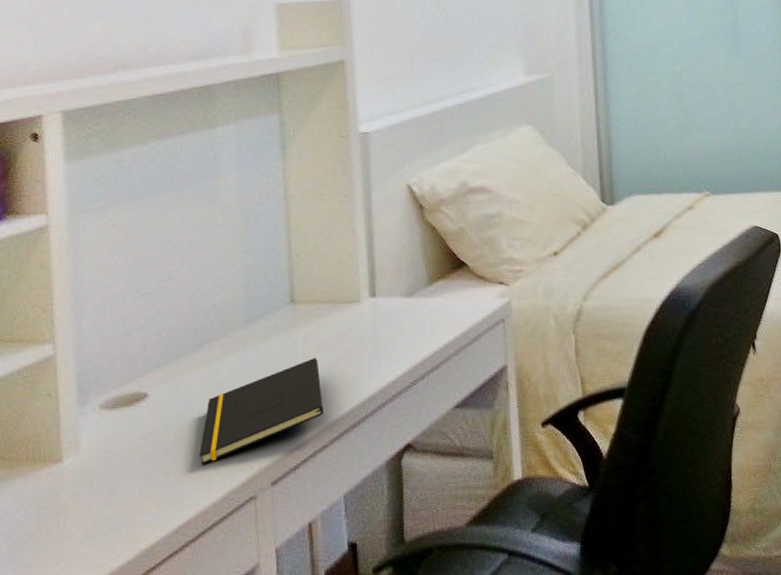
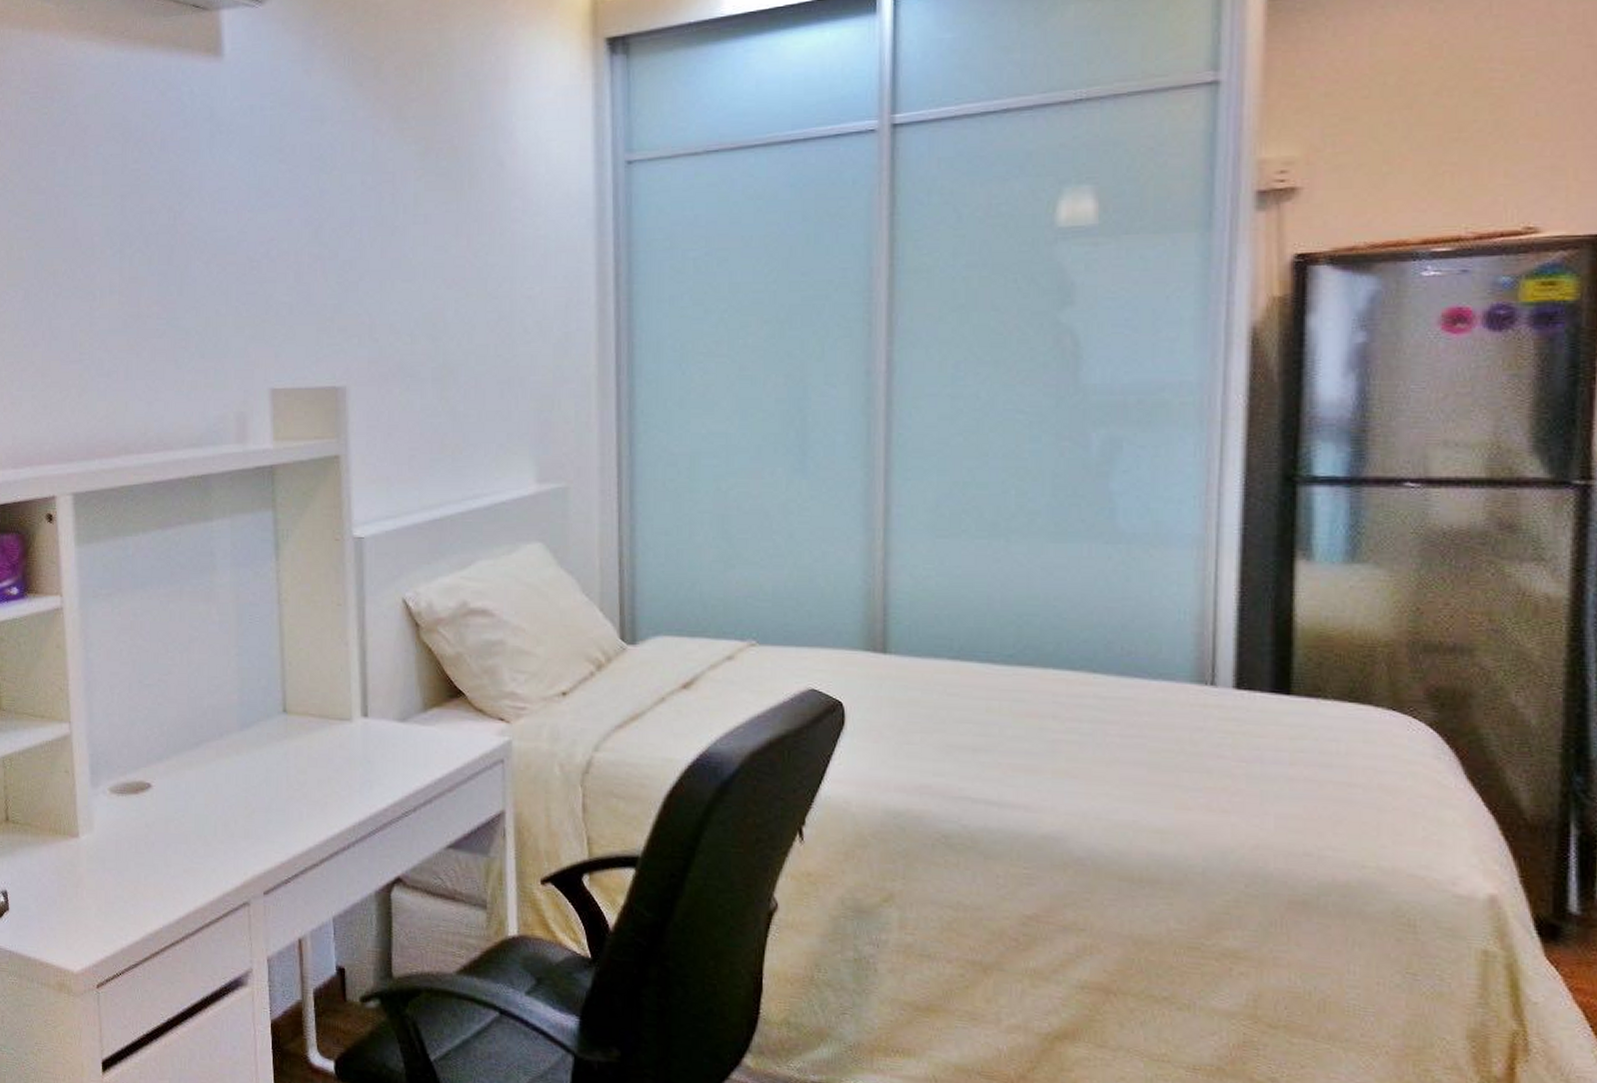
notepad: present [199,358,323,464] -> none [197,773,314,862]

